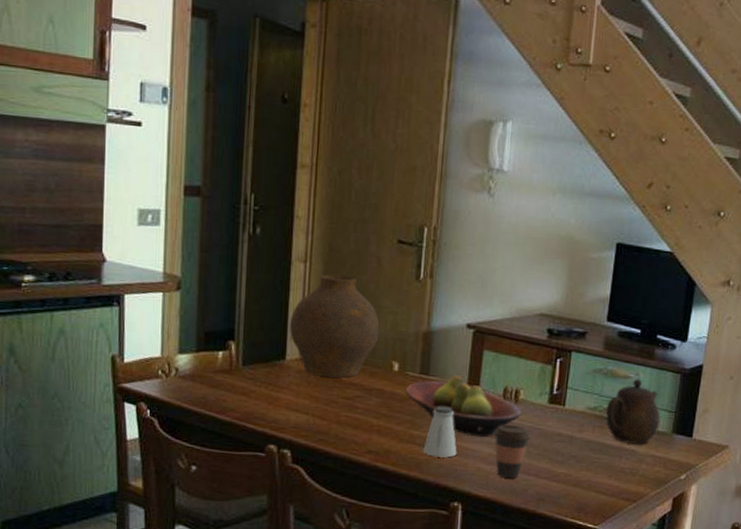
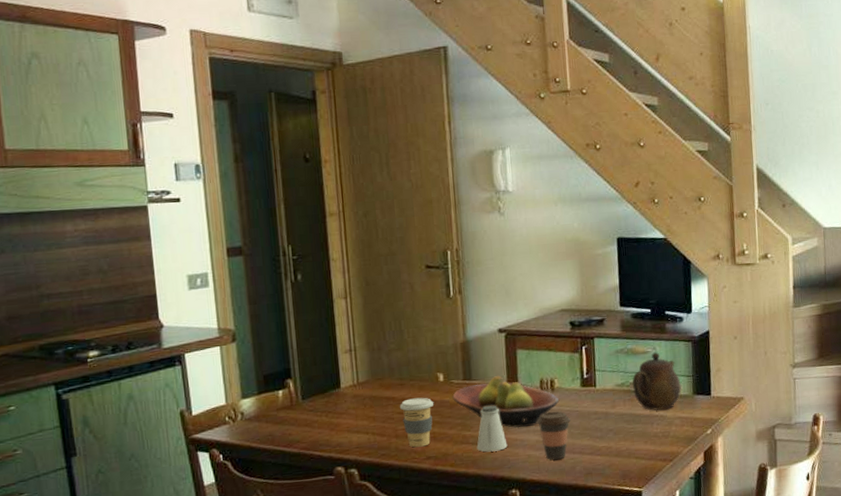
vase: present [290,274,380,378] -> none [340,304,422,398]
coffee cup: none [345,384,384,439] -> present [399,397,434,448]

